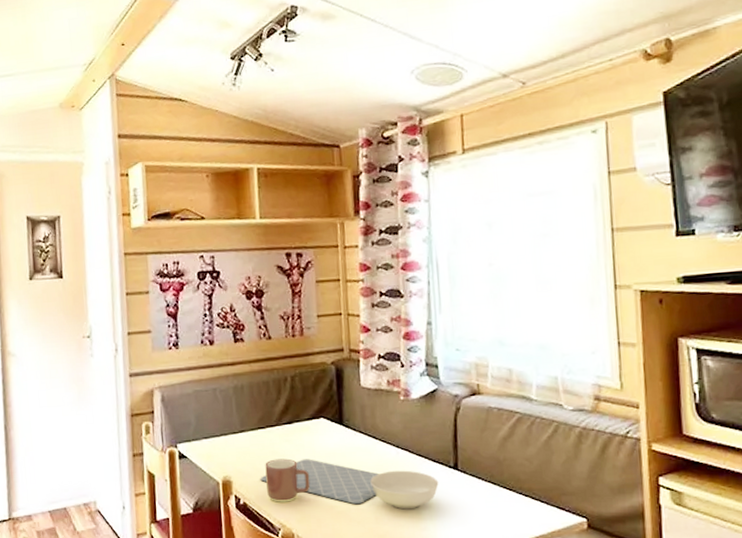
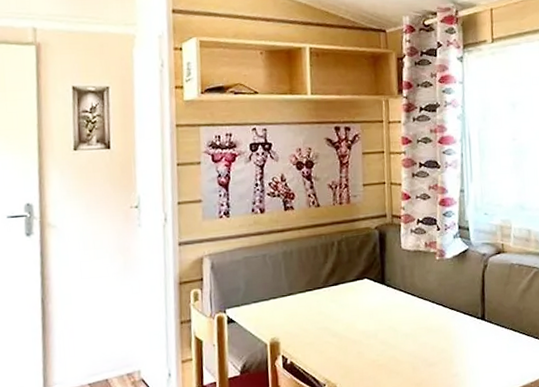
placemat: present [260,459,379,505] -> none [307,317,416,357]
mug: present [265,458,311,502] -> none [312,318,354,360]
bowl: present [370,470,439,510] -> none [408,323,469,359]

